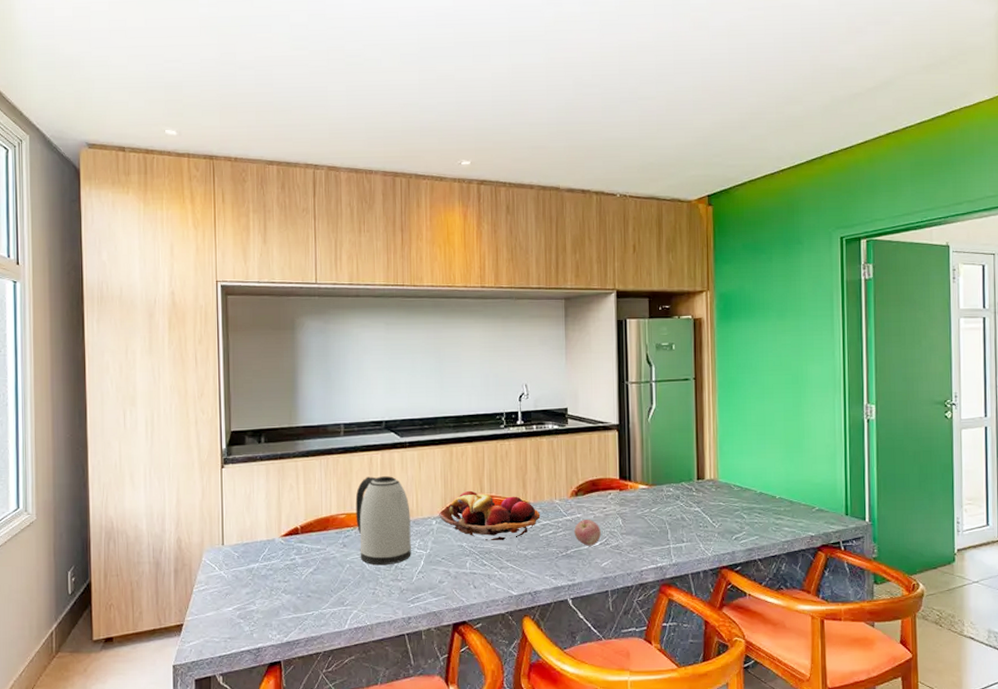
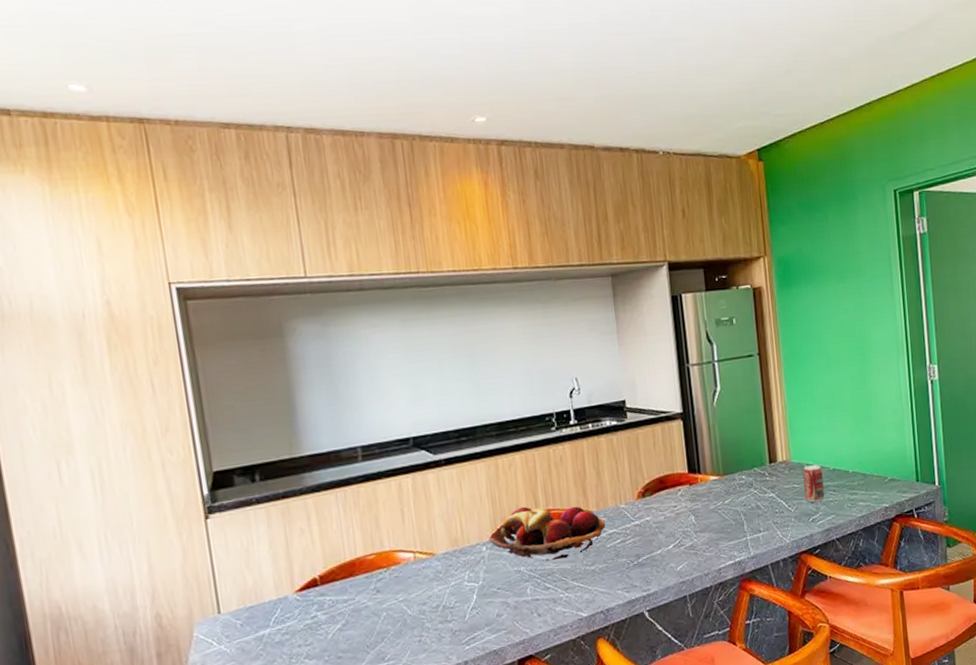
kettle: present [355,476,411,565] -> none [385,502,461,608]
apple: present [574,519,601,546] -> none [644,521,674,551]
beverage can: none [729,486,749,522] -> present [803,465,825,503]

